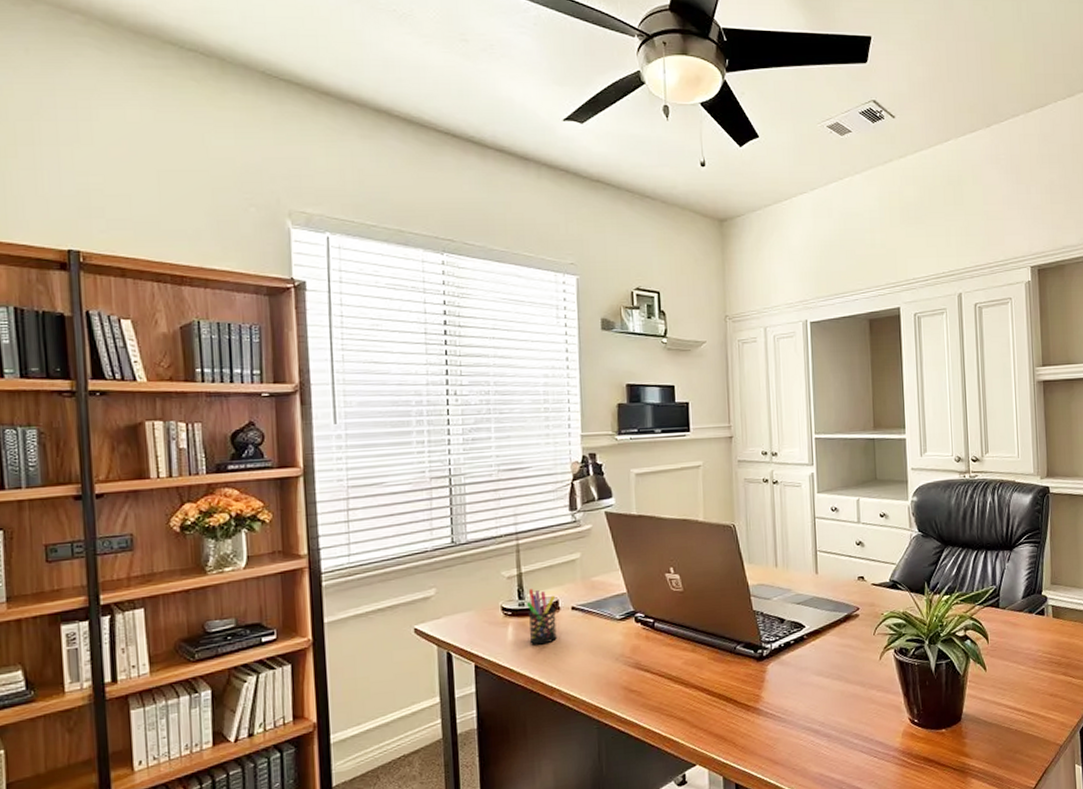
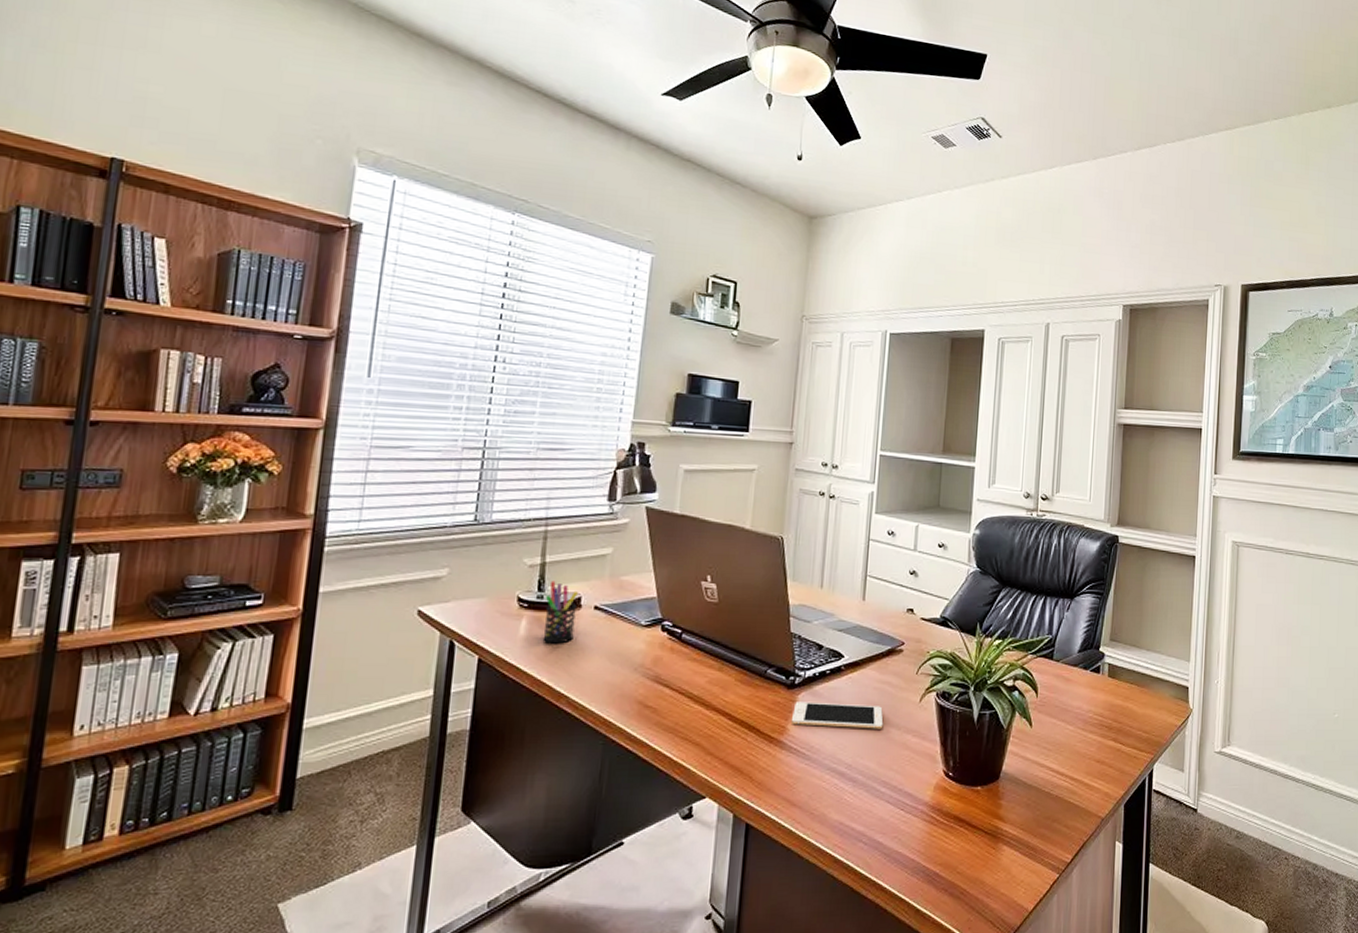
cell phone: none [764,667,849,693] -> present [792,702,884,729]

